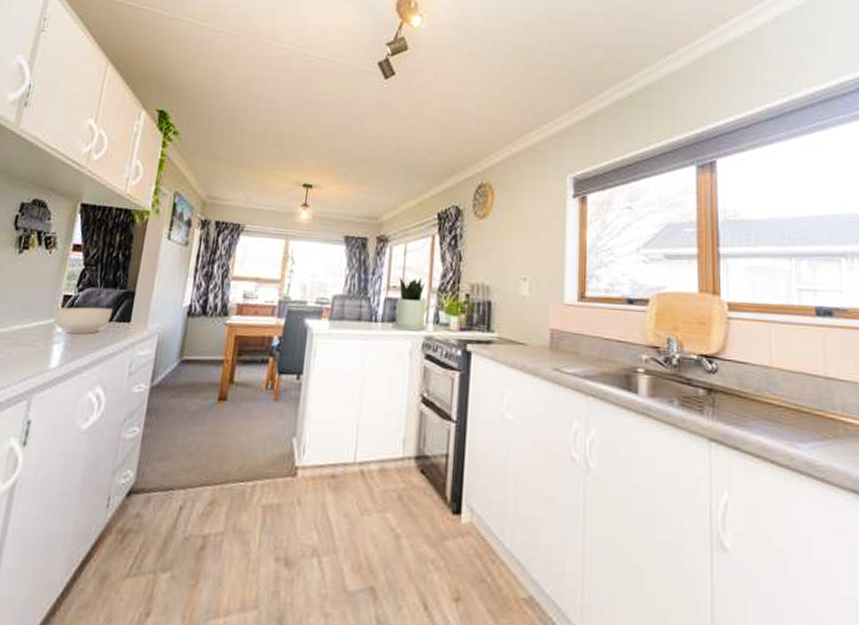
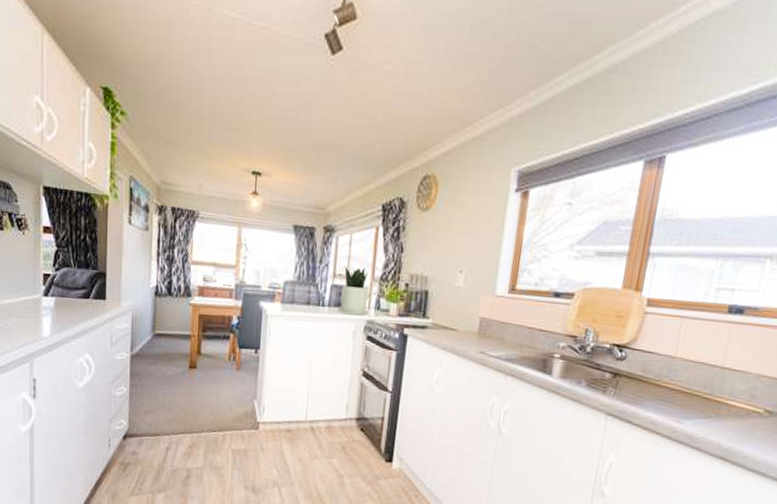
bowl: present [53,307,114,335] -> none [37,284,89,309]

